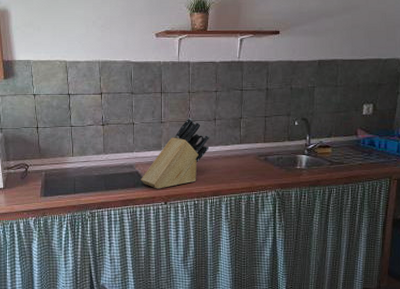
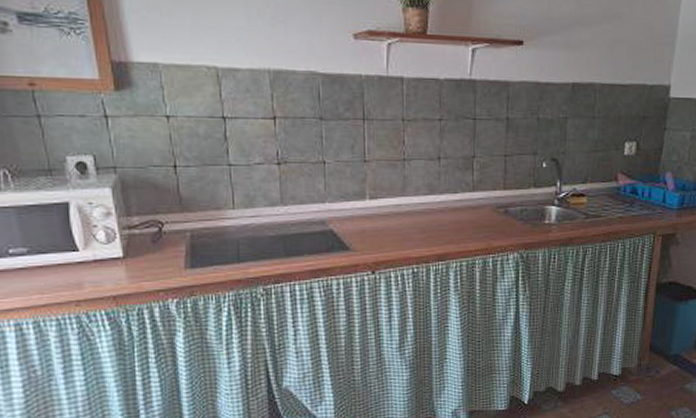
knife block: present [141,118,210,189] -> none [337,155,432,254]

